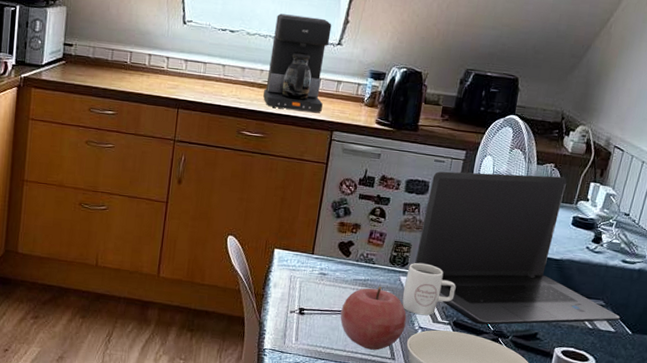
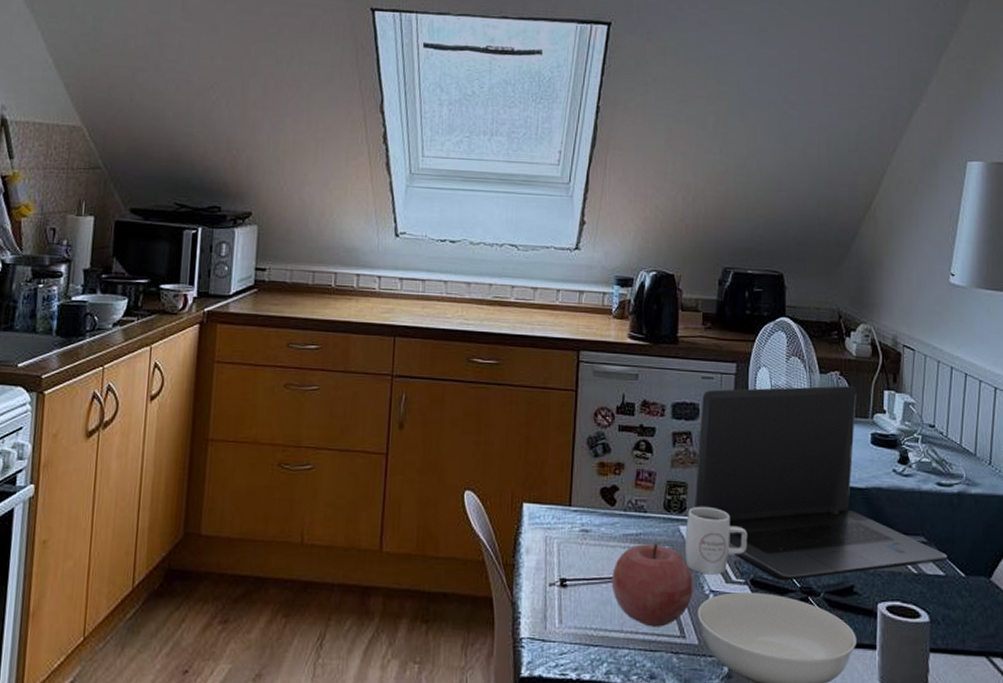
coffee maker: present [263,13,332,113] -> none [494,218,566,331]

